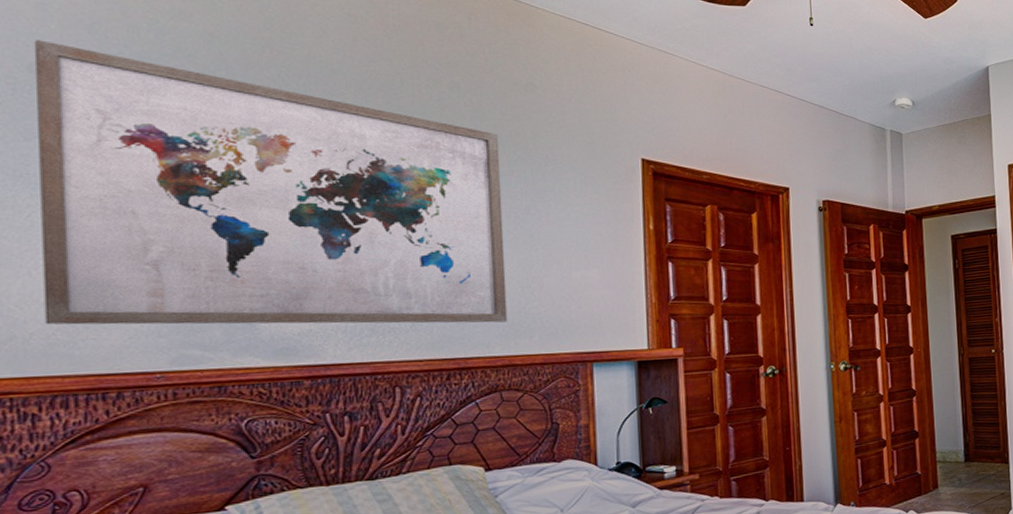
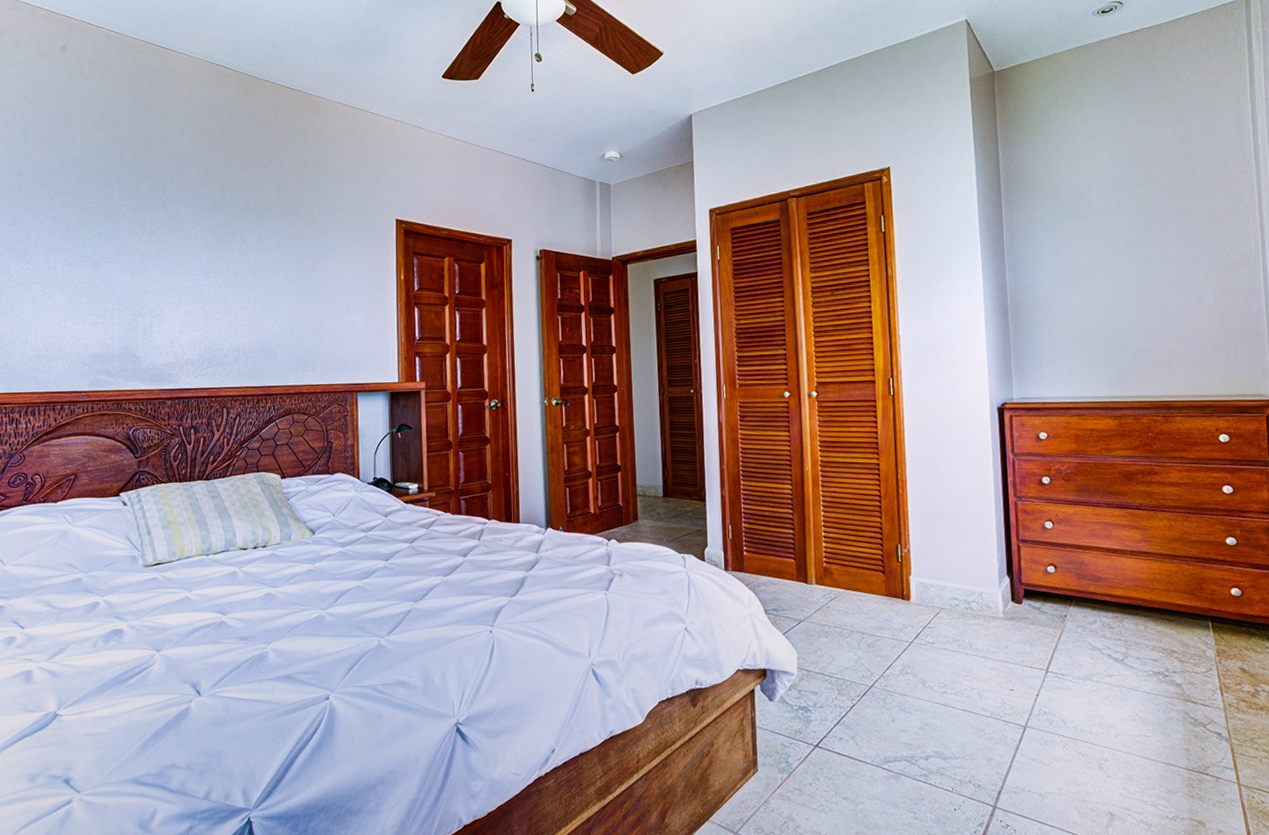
wall art: present [33,40,508,325] -> none [20,153,298,358]

